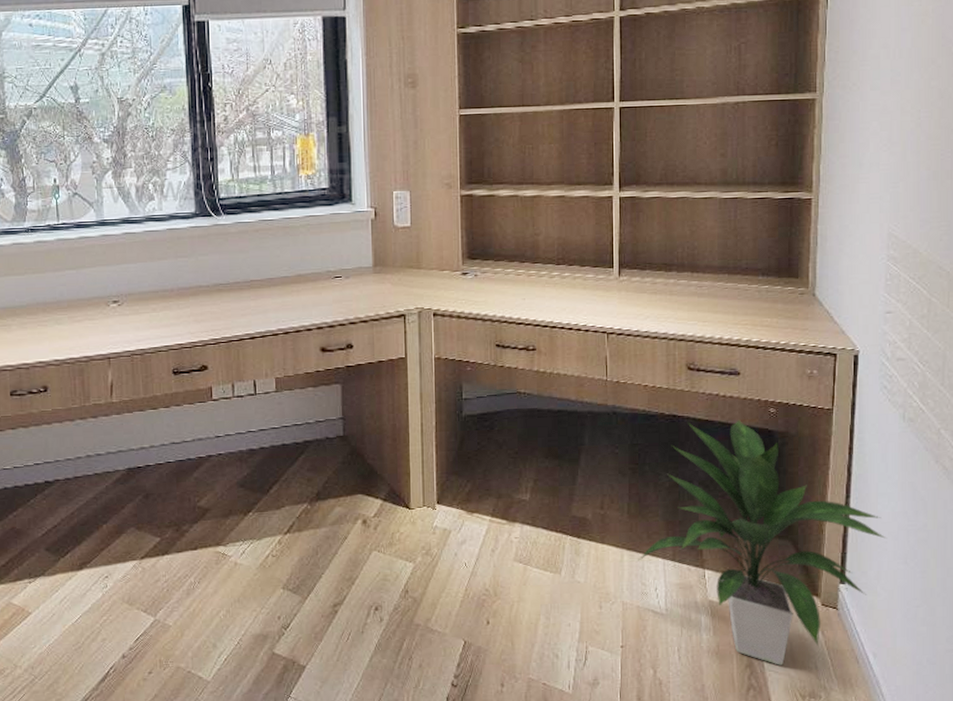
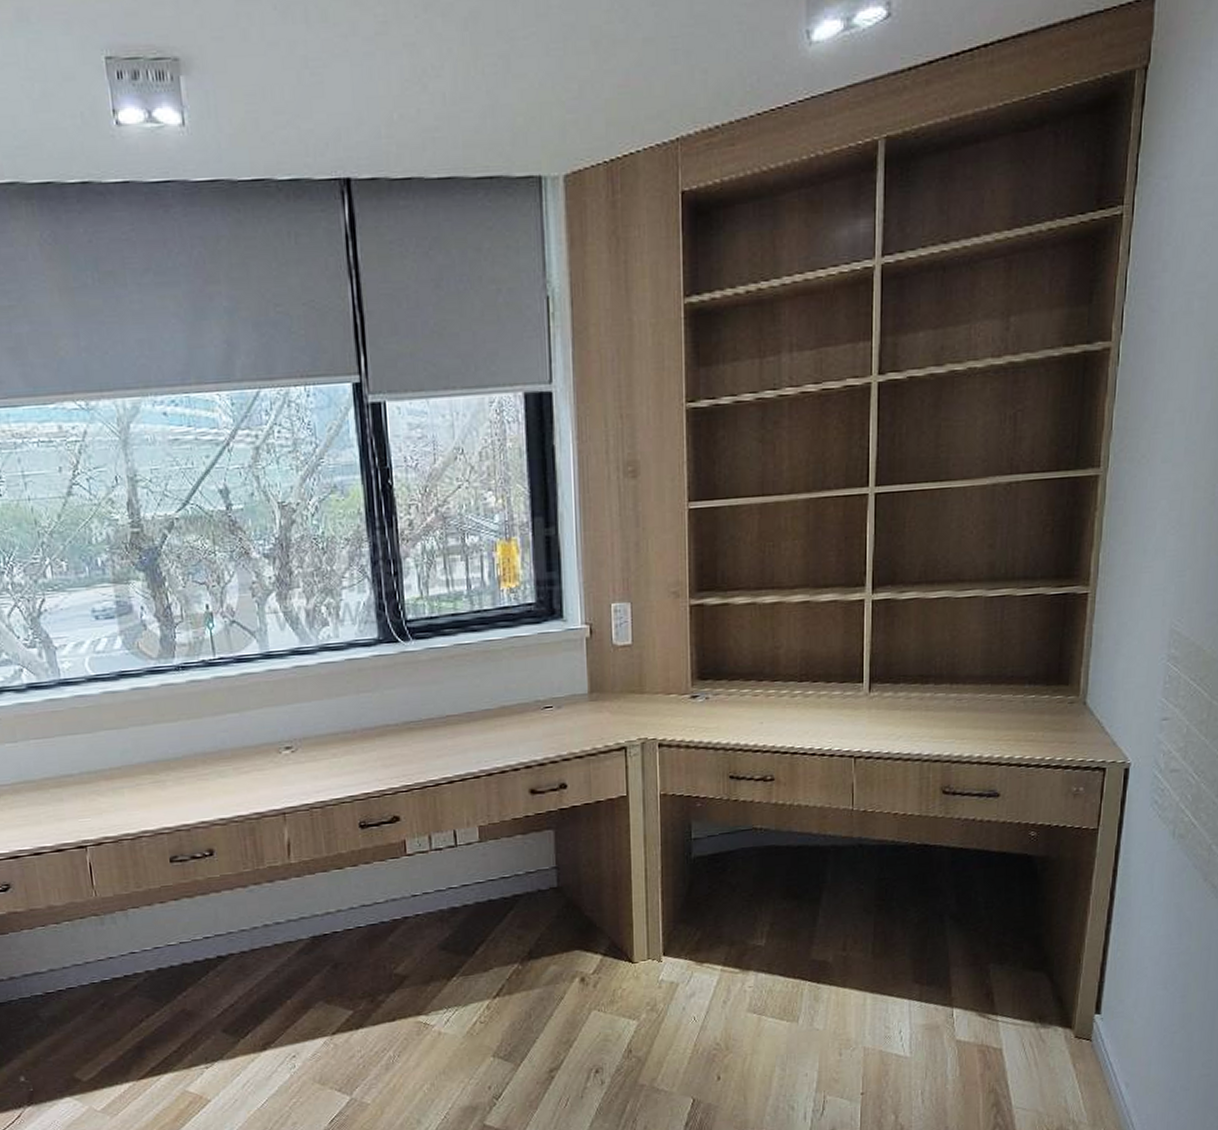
indoor plant: present [638,420,888,665] -> none [882,846,1148,1102]

